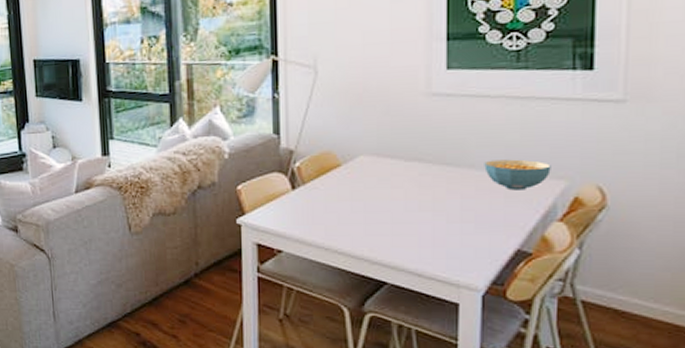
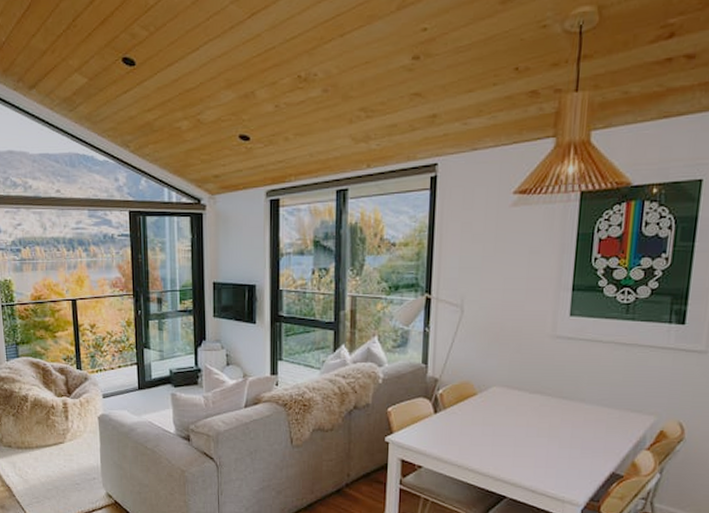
cereal bowl: present [484,159,551,191] -> none [592,396,645,423]

